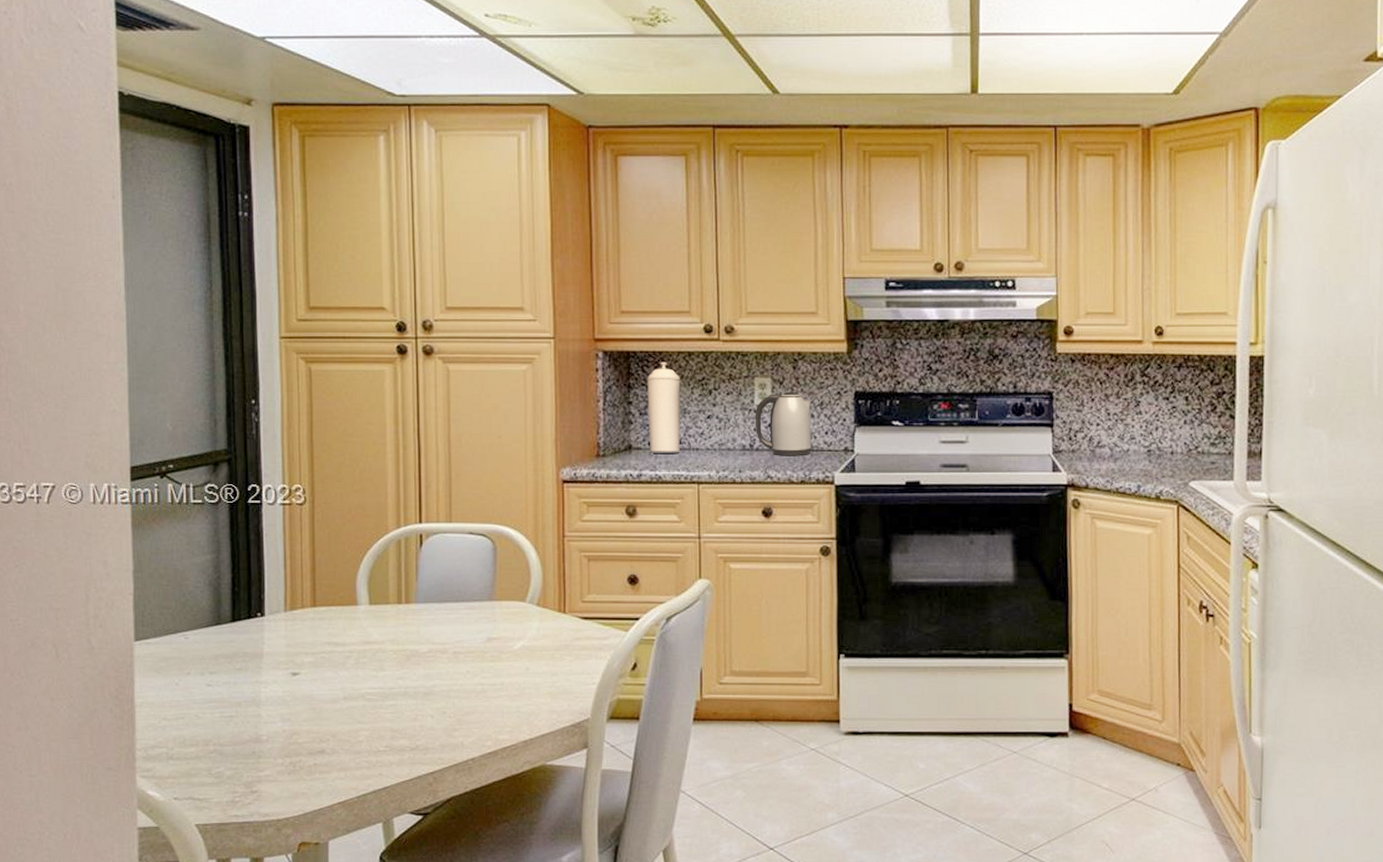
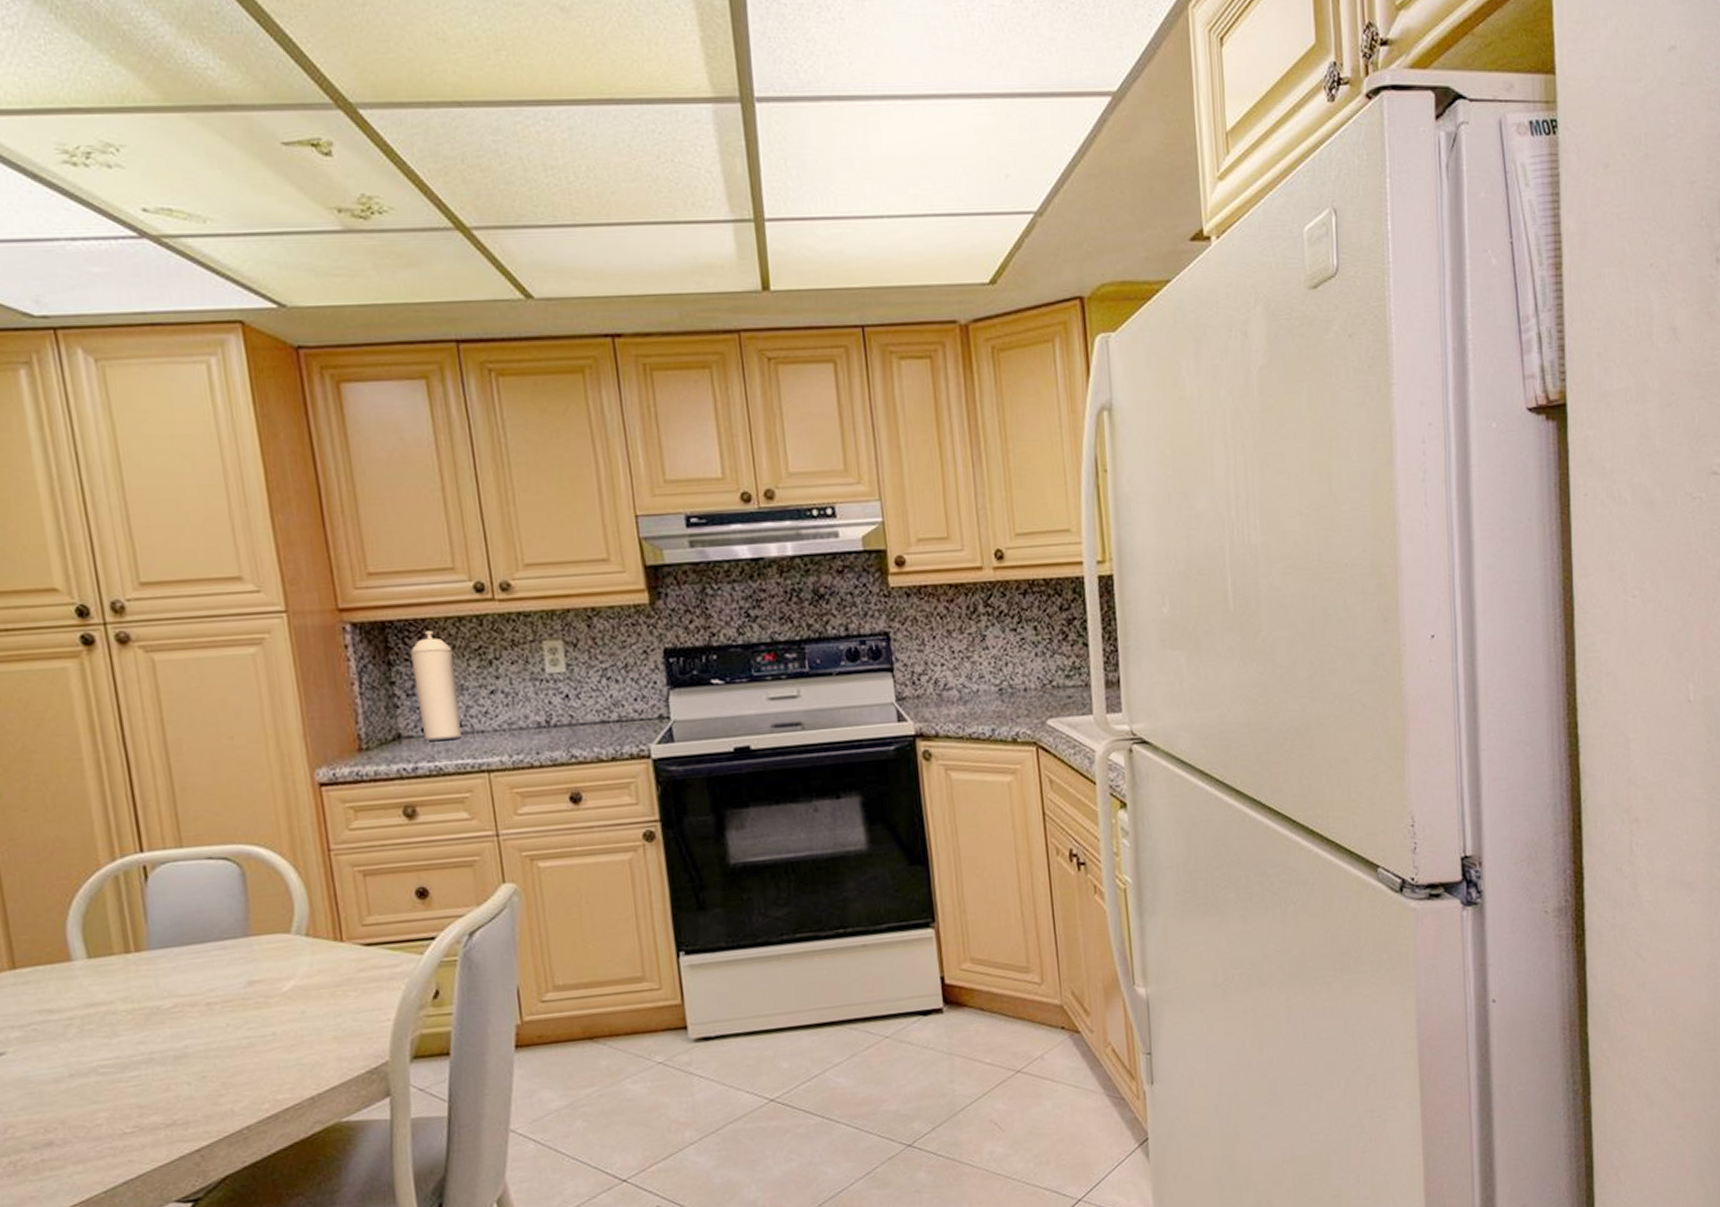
kettle: present [754,391,812,456] -> none [548,654,621,731]

